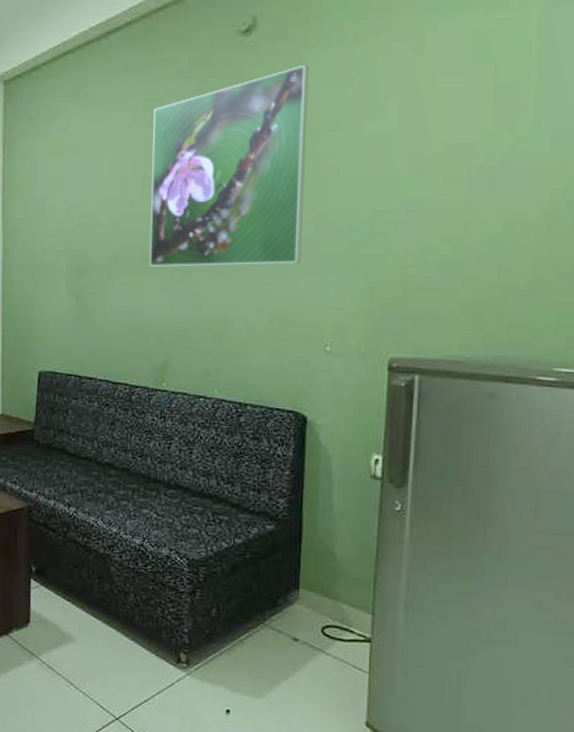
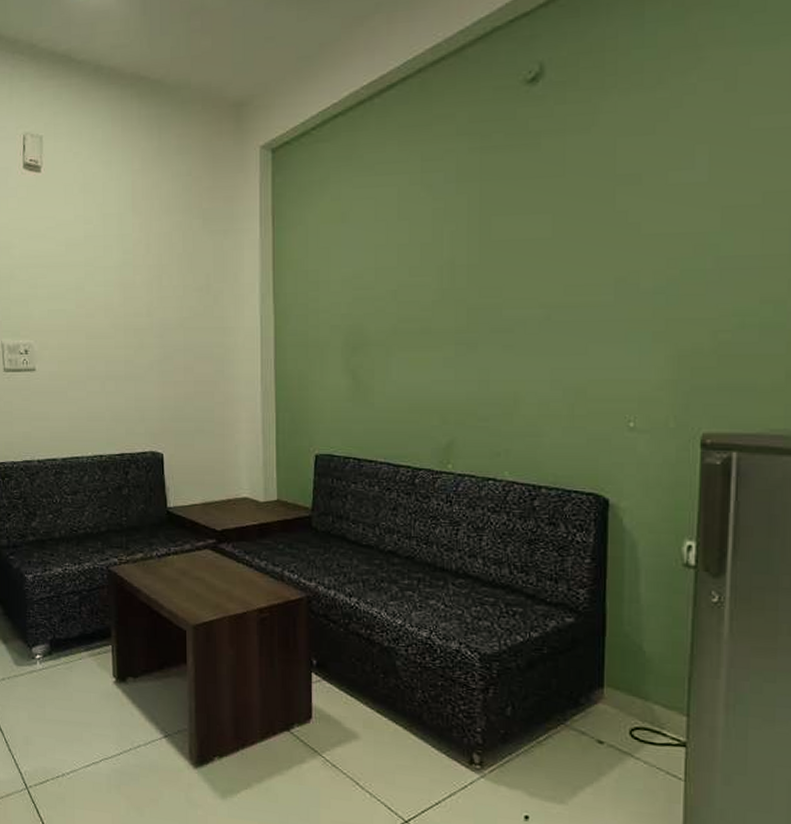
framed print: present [150,65,309,268] -> none [431,113,604,341]

